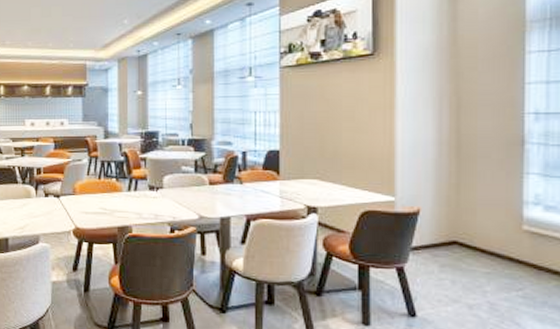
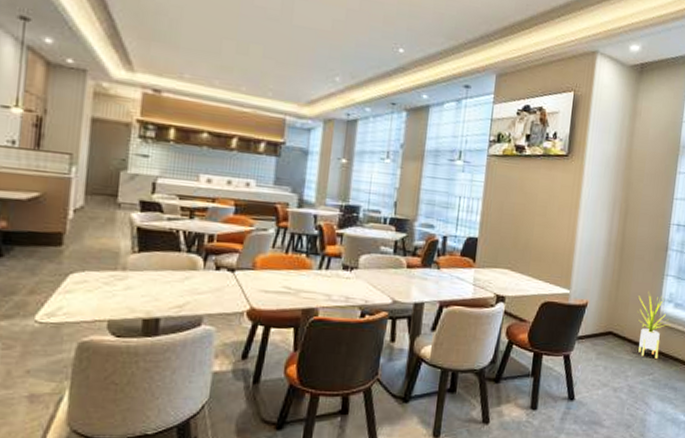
house plant: none [489,198,541,272] -> present [638,295,671,359]

